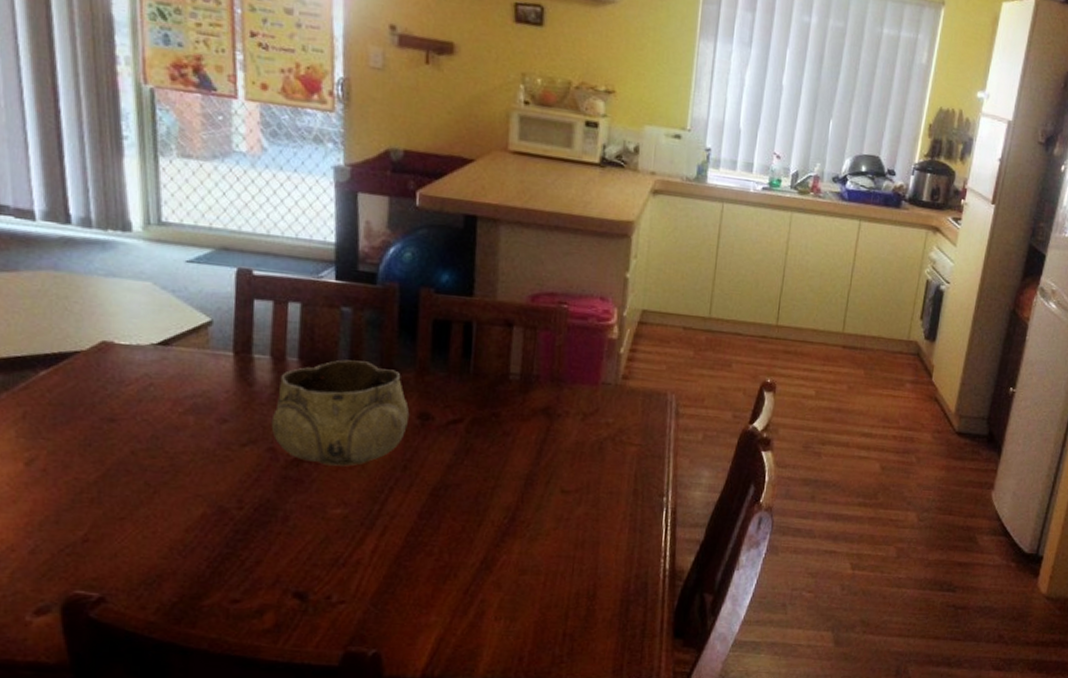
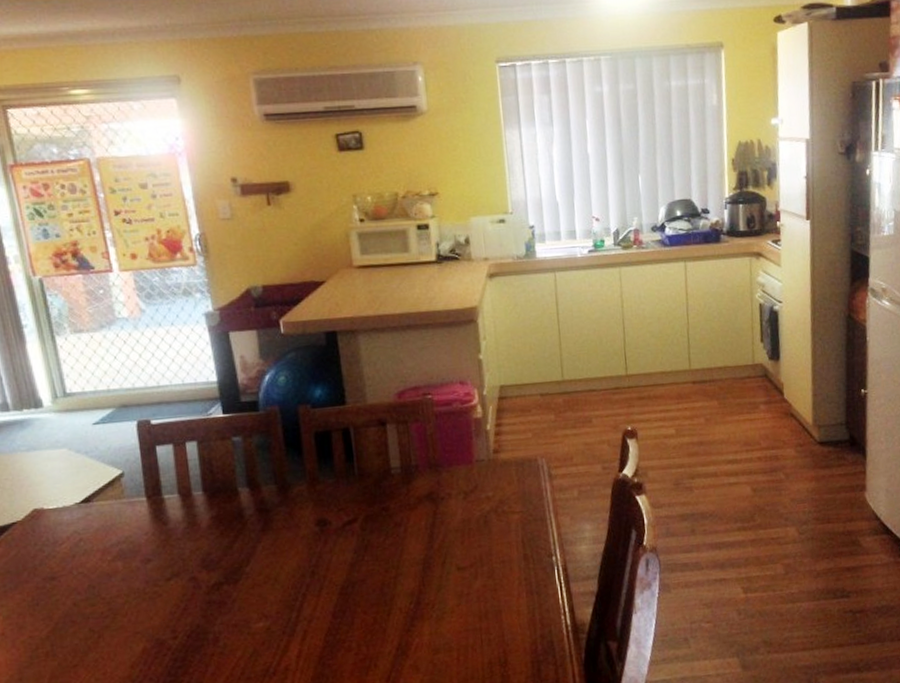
decorative bowl: present [271,359,410,467] -> none [188,482,309,585]

